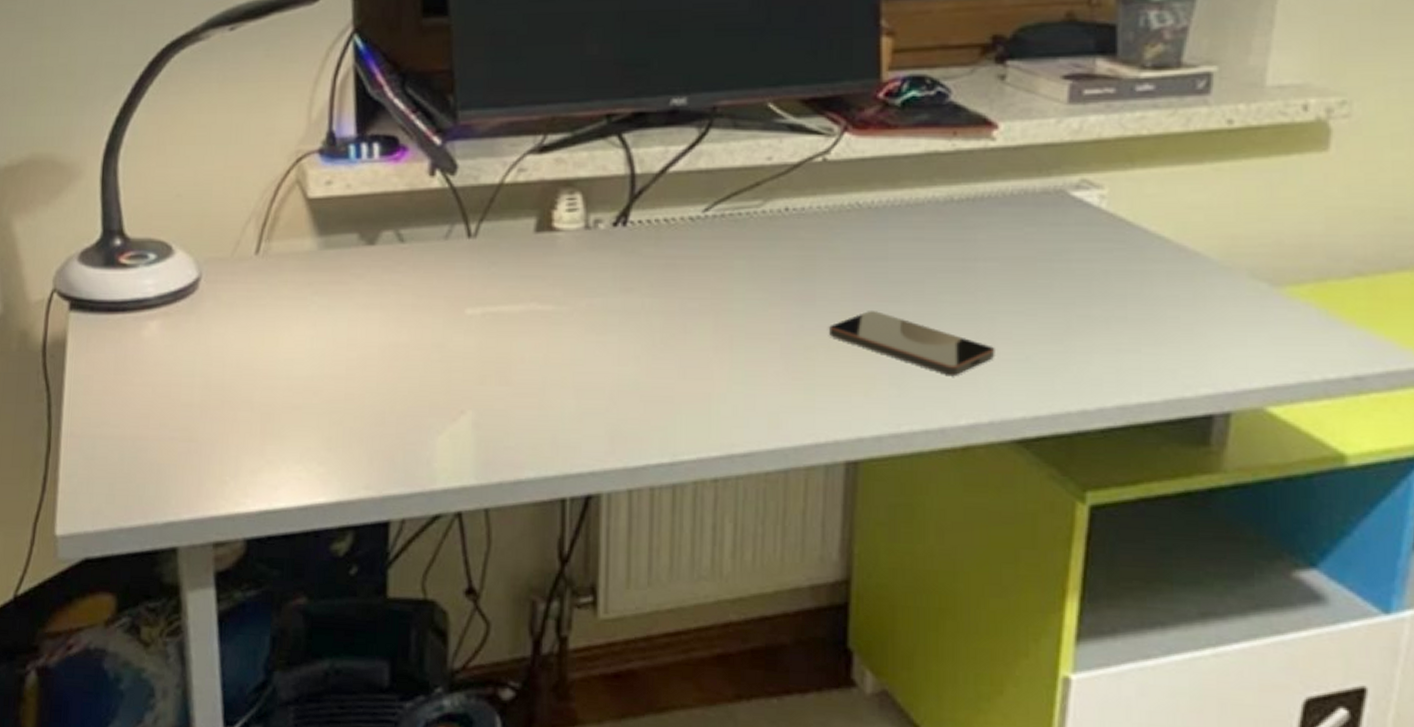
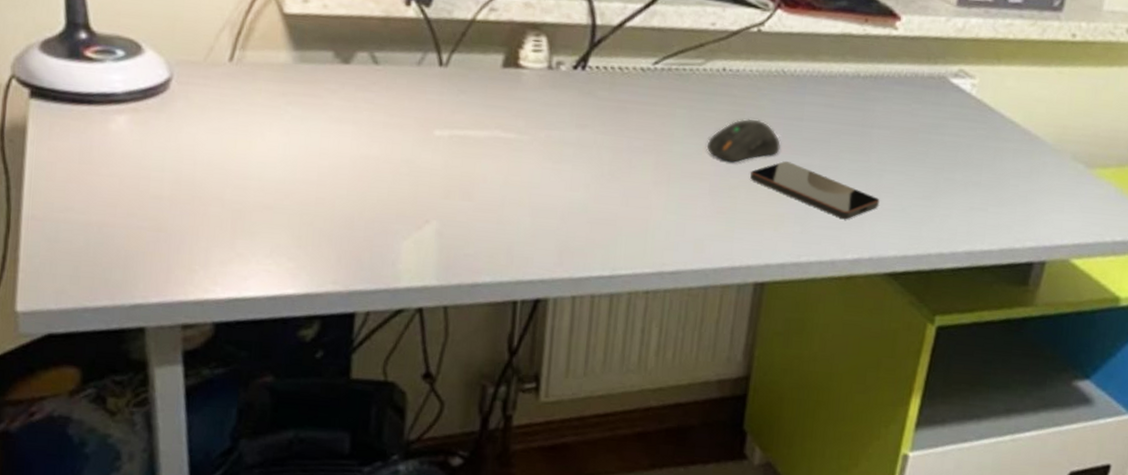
computer mouse: none [773,264,863,317] -> present [706,118,781,163]

